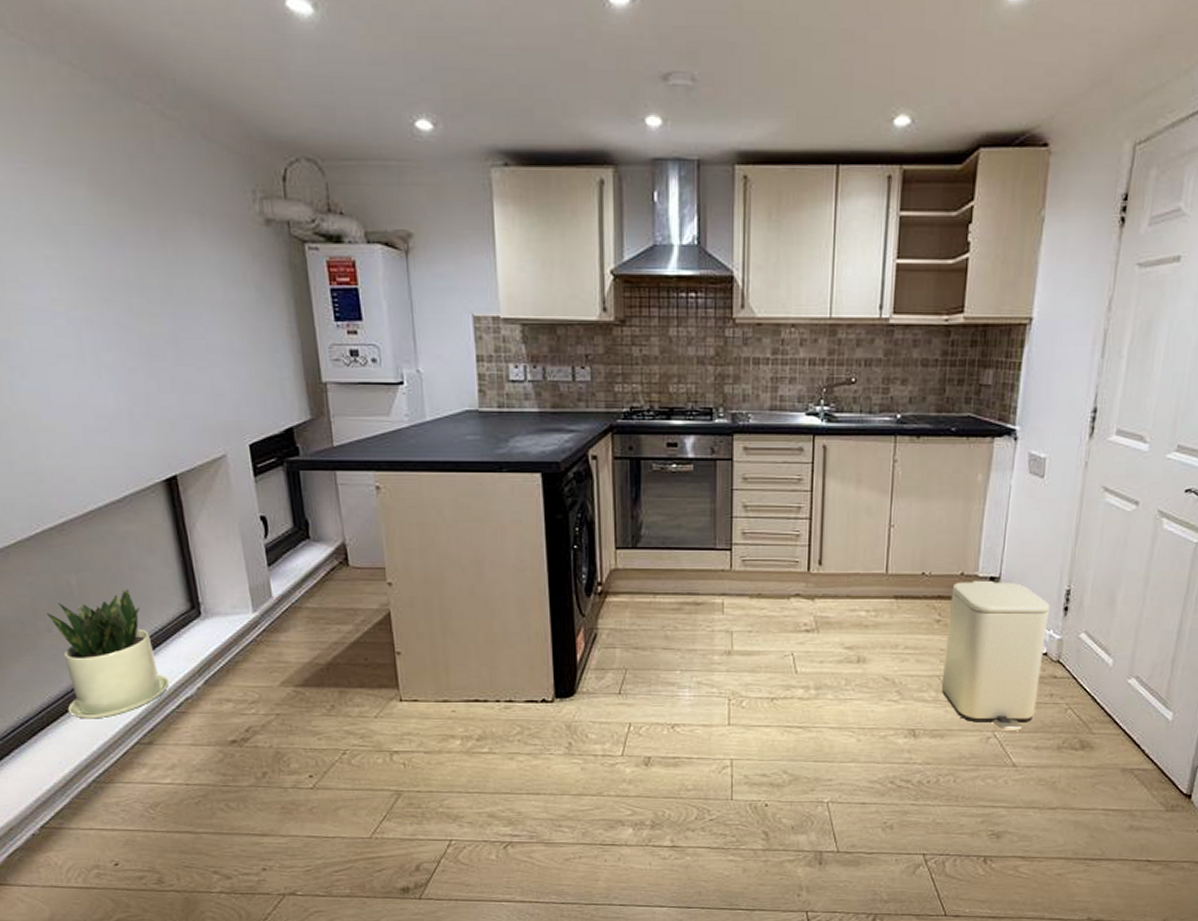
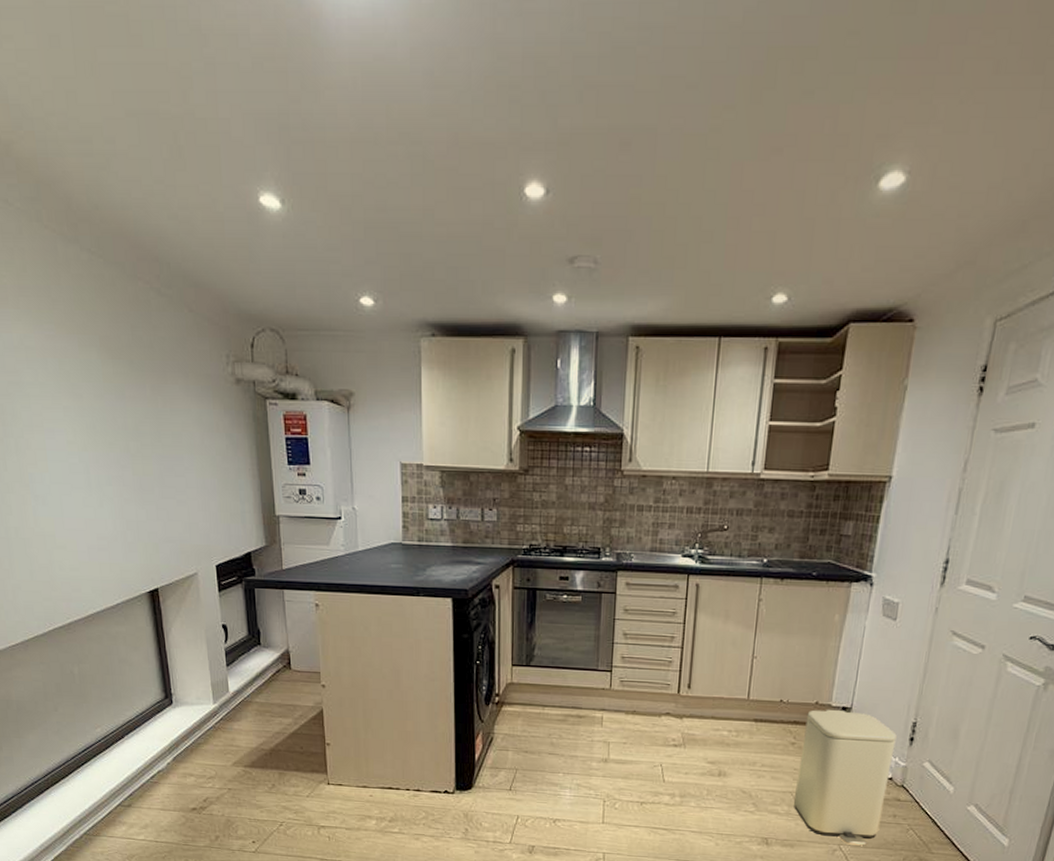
planter: present [47,589,170,719] -> none [55,679,146,783]

